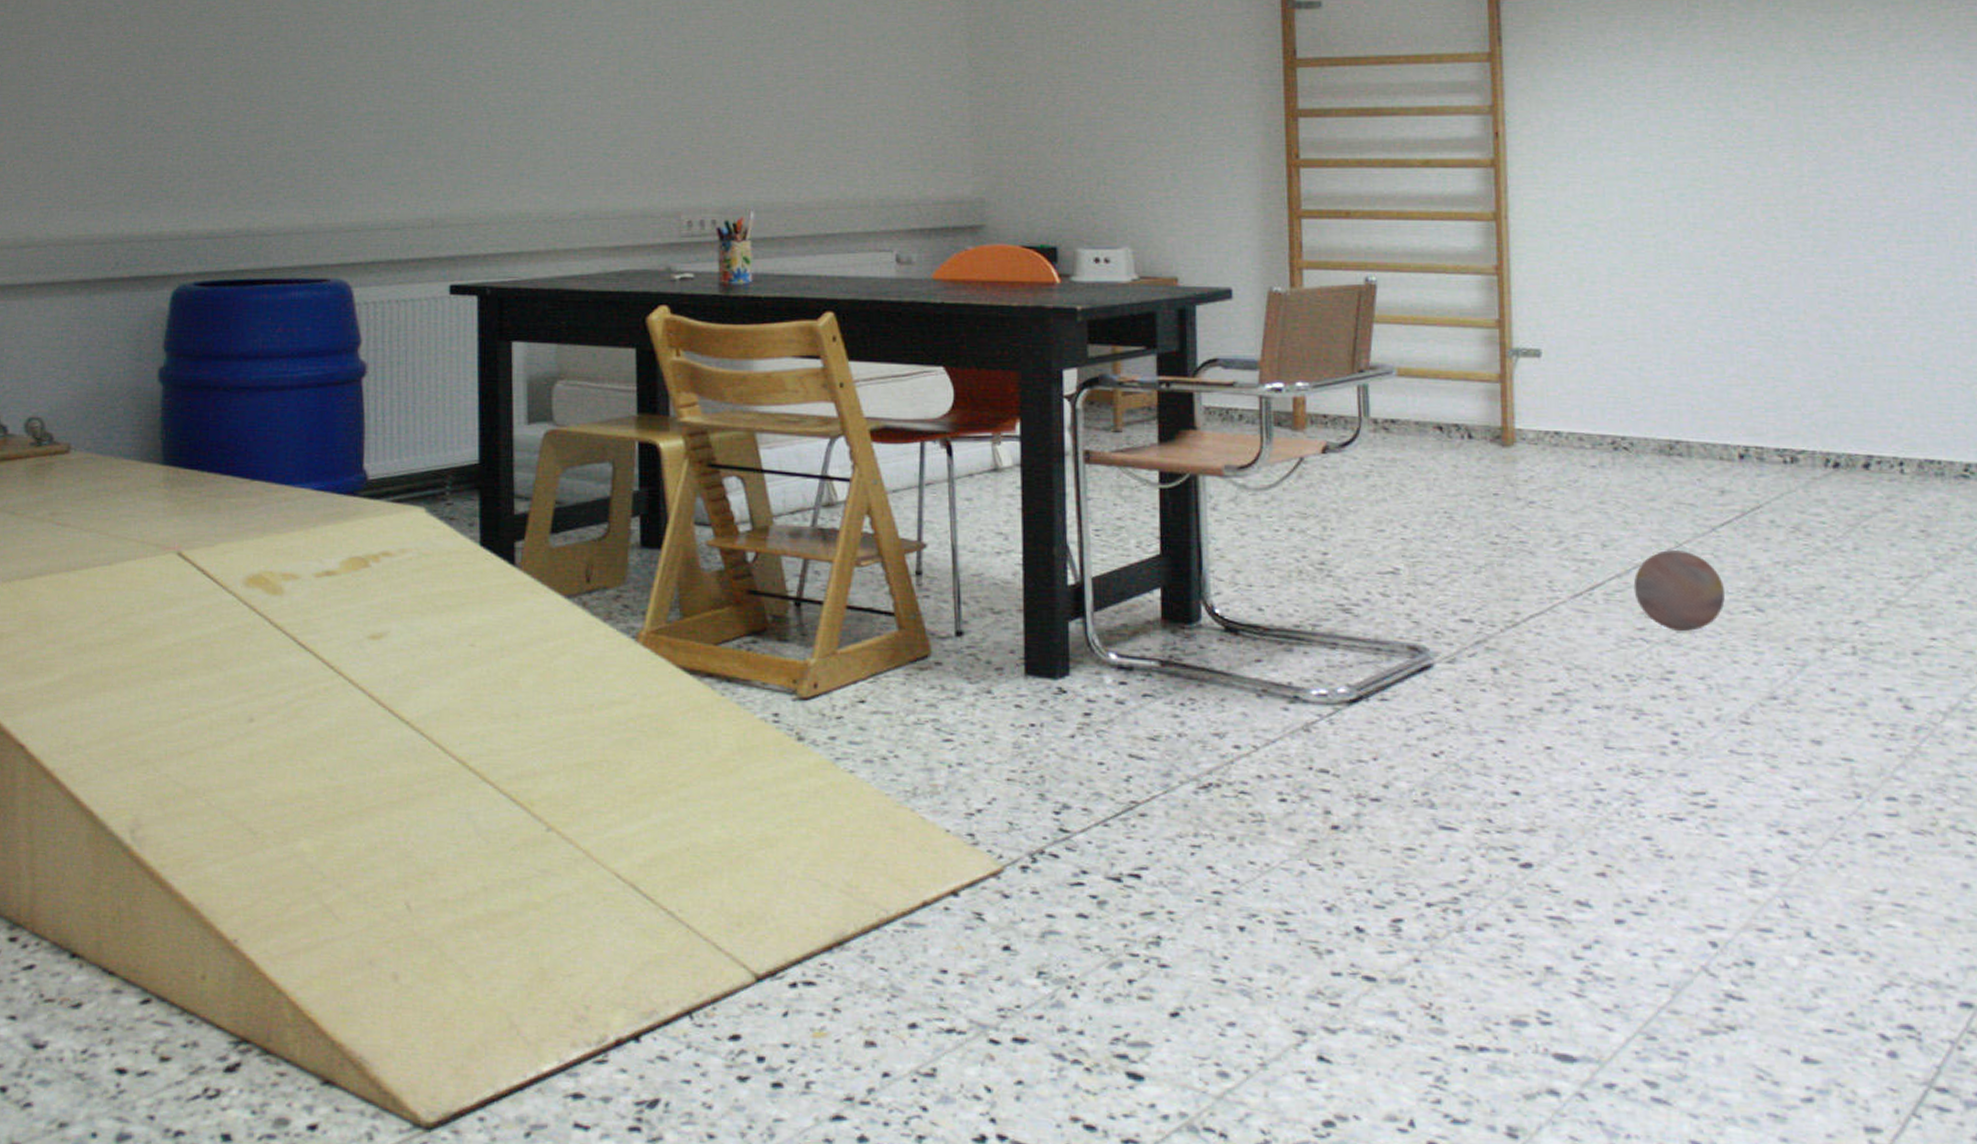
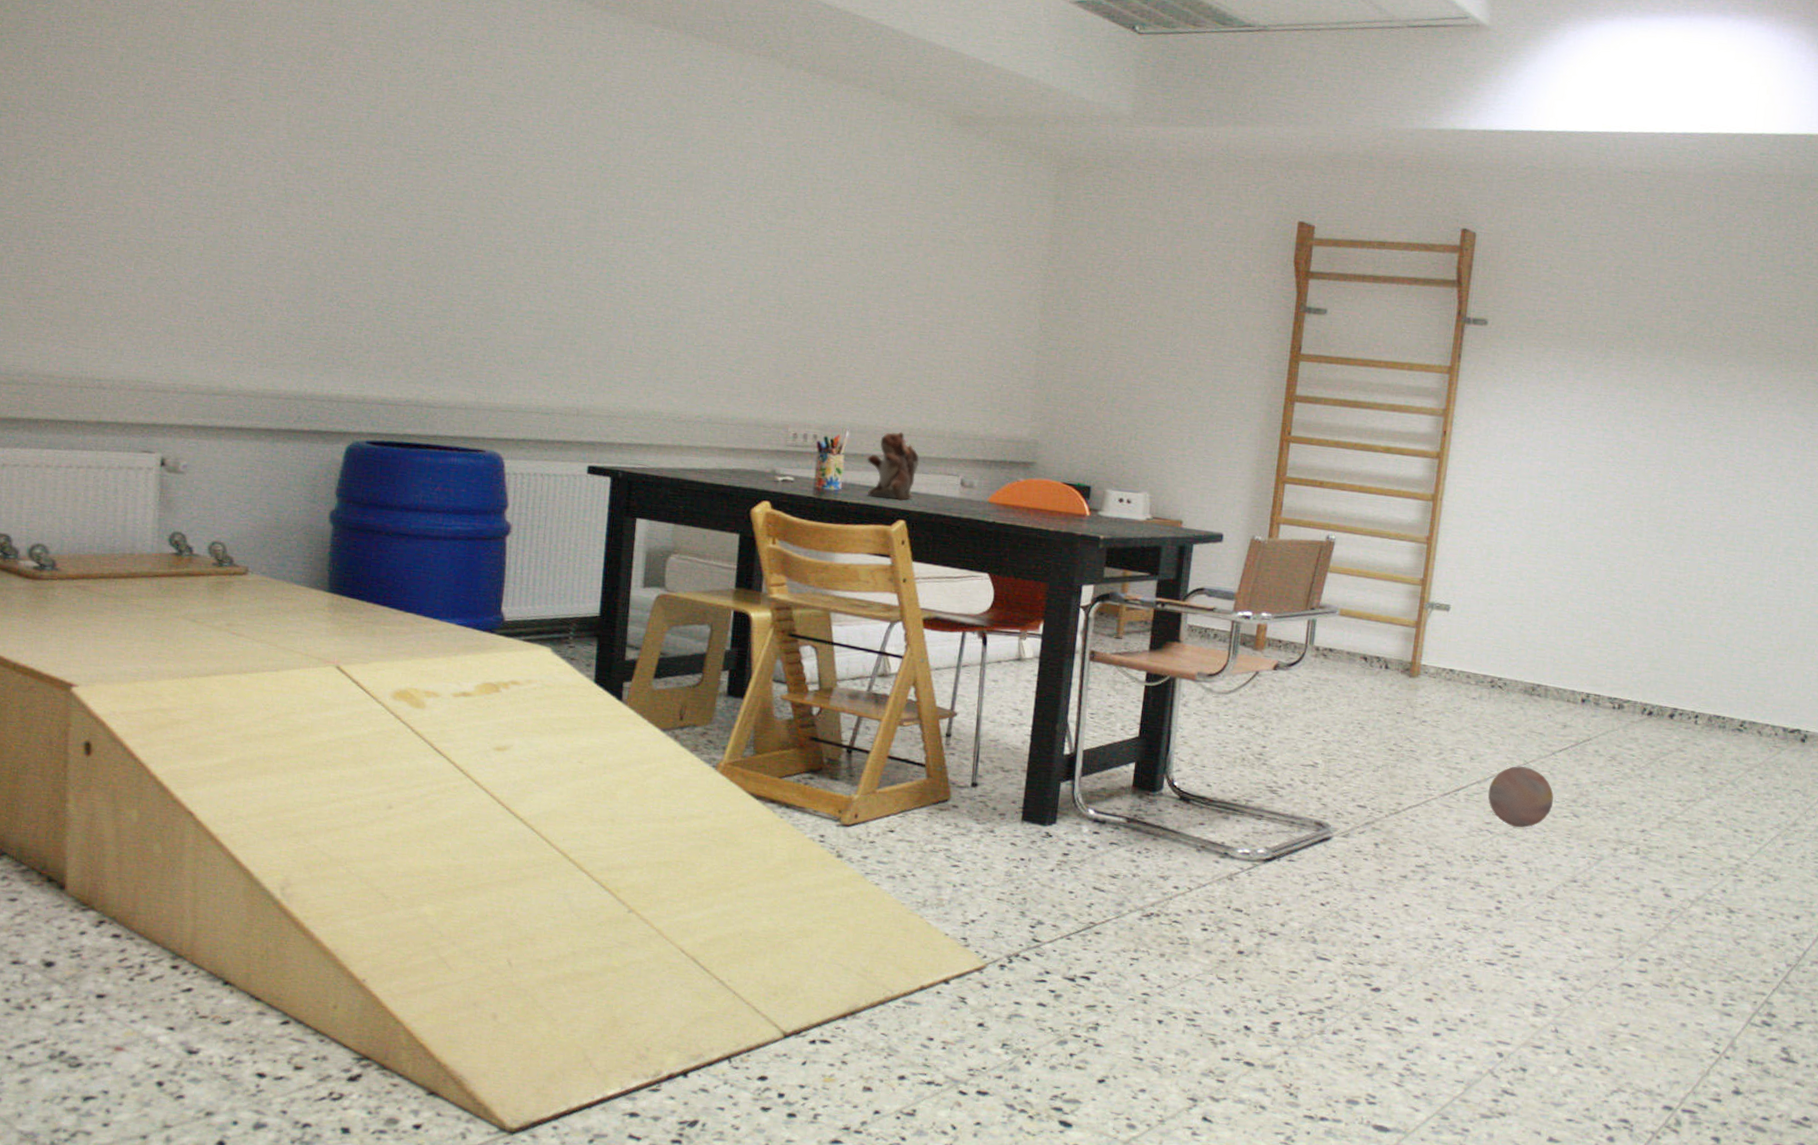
plush toy: none [778,205,842,289] -> present [866,431,919,501]

